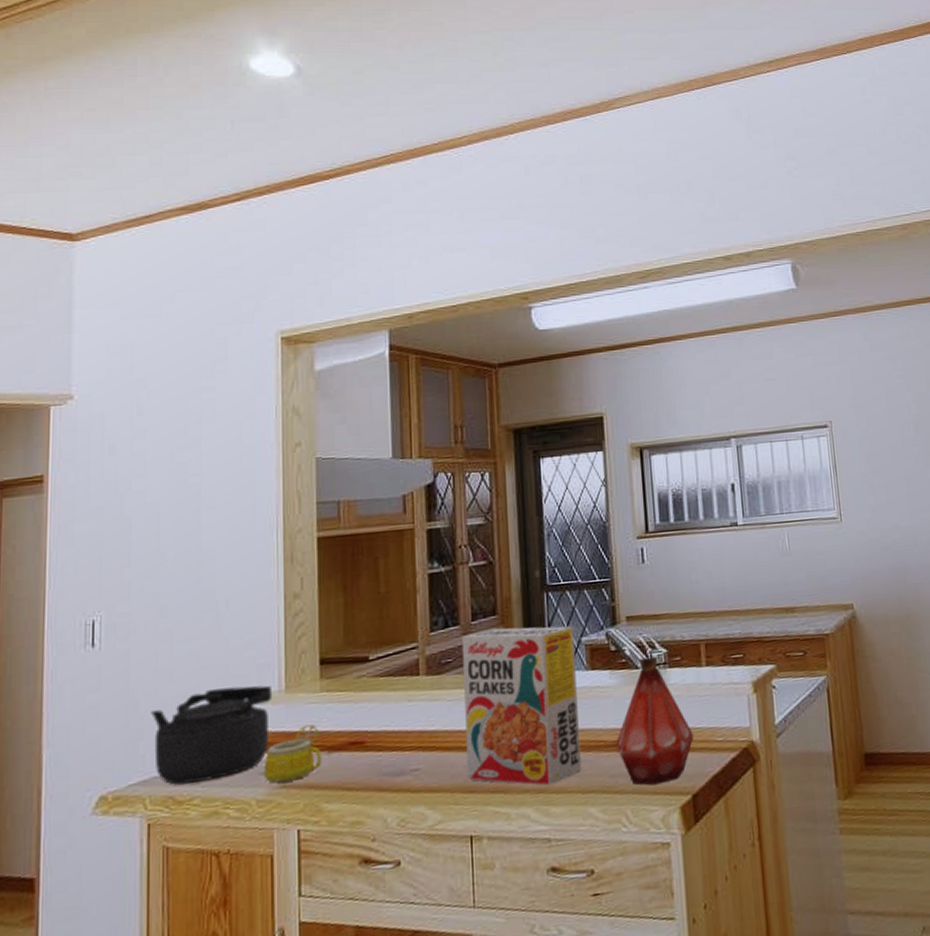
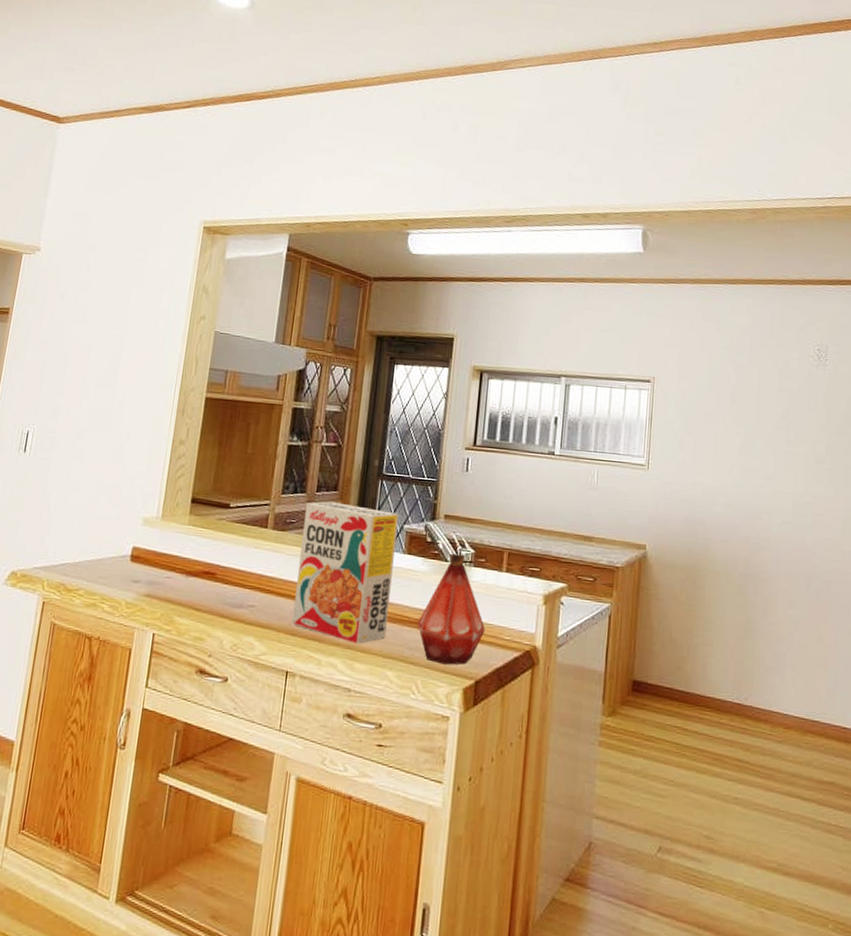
kettle: present [151,685,273,785] -> none [55,505,152,578]
mug: present [263,724,322,784] -> none [134,549,182,593]

